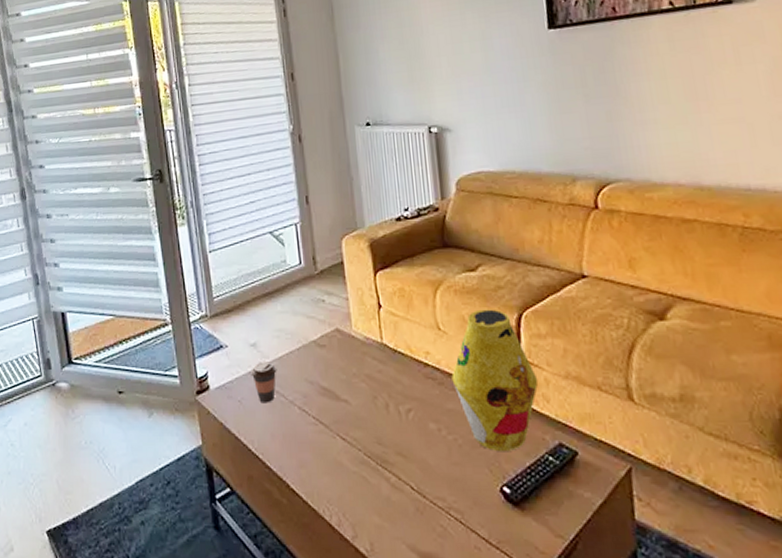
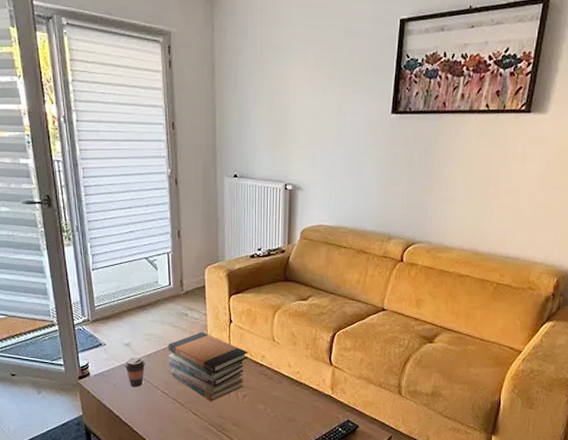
book stack: none [302,322,407,420] -> present [168,332,248,401]
vase: present [451,309,539,451] -> none [279,328,340,424]

